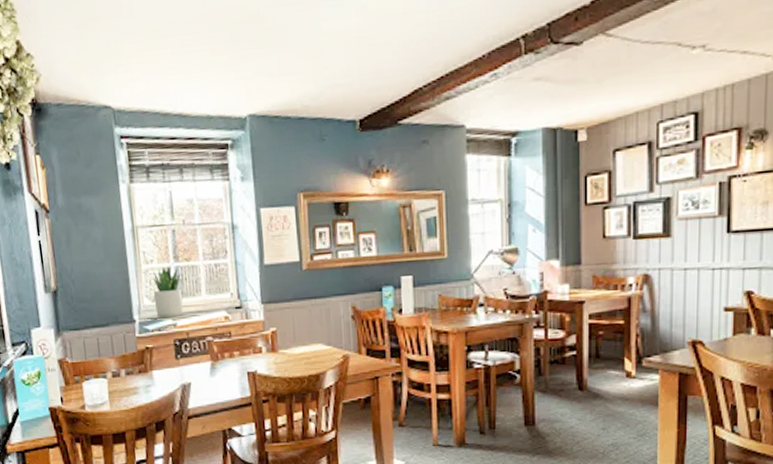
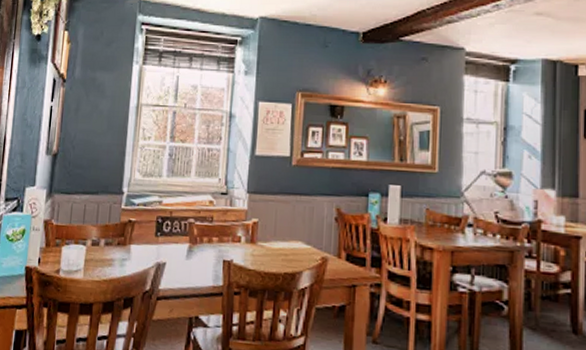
planter: present [153,265,183,319] -> none [145,144,174,195]

